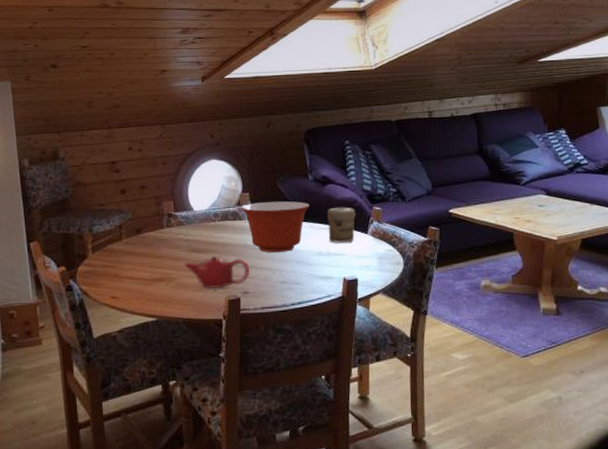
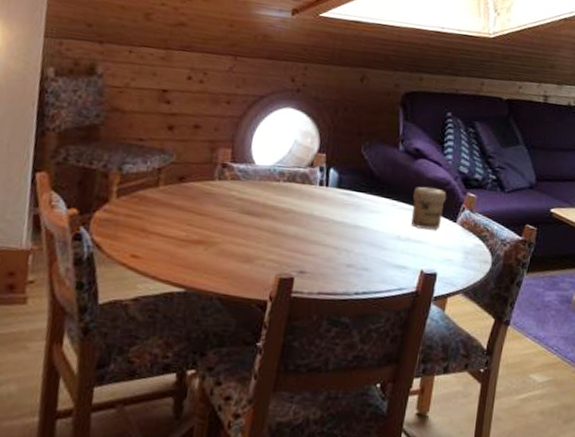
teapot: present [183,255,250,288] -> none [230,221,312,263]
mixing bowl: present [241,201,310,252] -> none [313,166,395,230]

